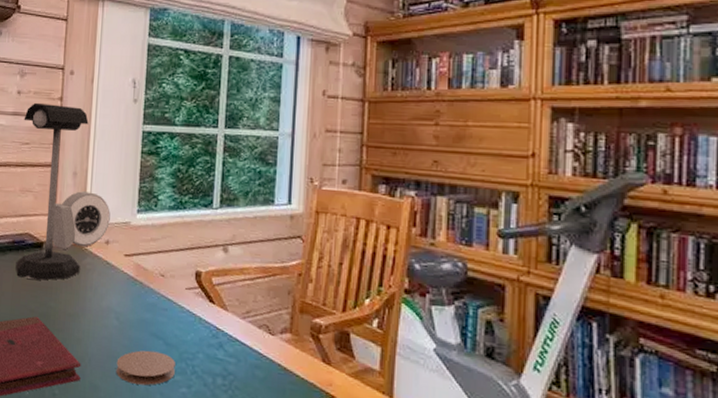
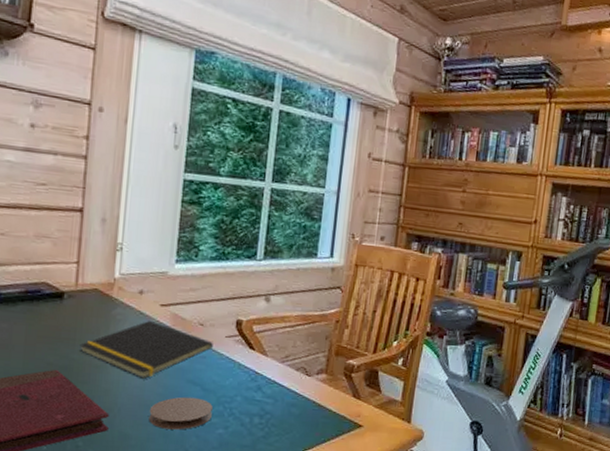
desk lamp: present [15,102,89,281] -> none [29,139,121,332]
alarm clock: present [52,191,110,250] -> none [75,239,145,301]
notepad: none [56,270,174,329] -> present [79,320,213,379]

